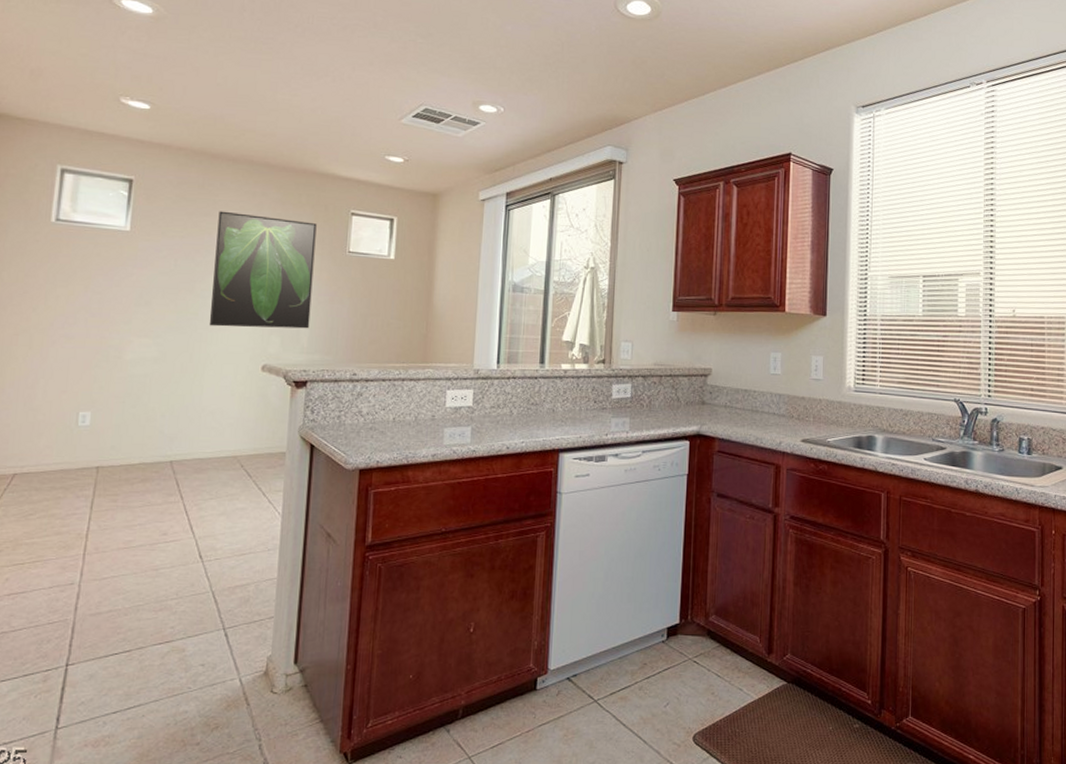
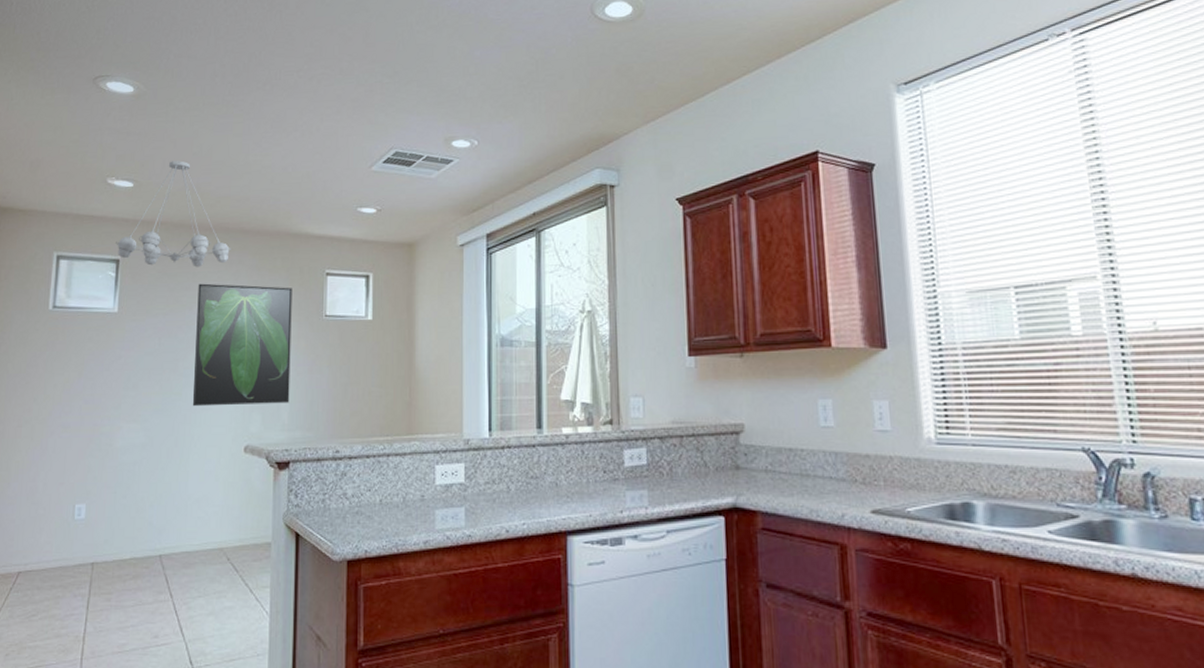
chandelier: none [129,88,255,196] -> present [116,160,231,268]

